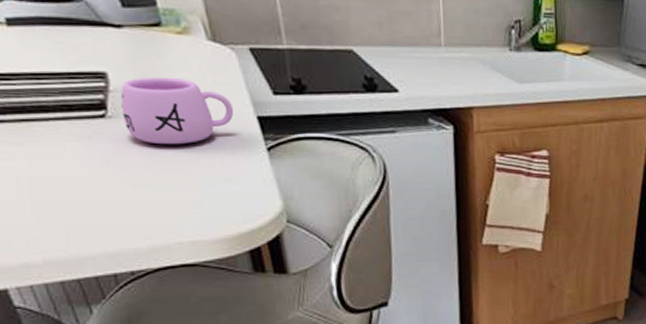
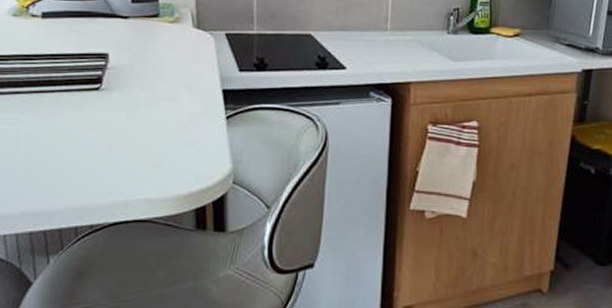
mug: present [120,76,234,145] -> none [113,57,204,113]

